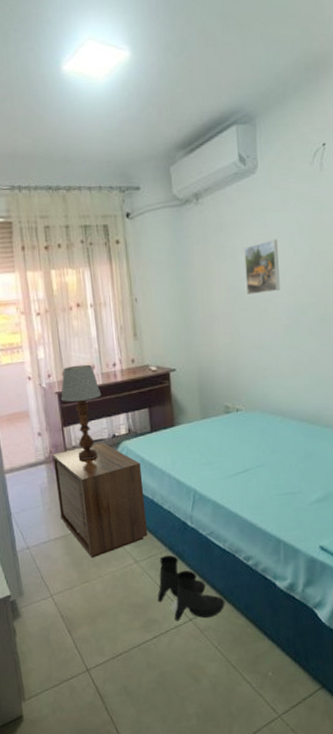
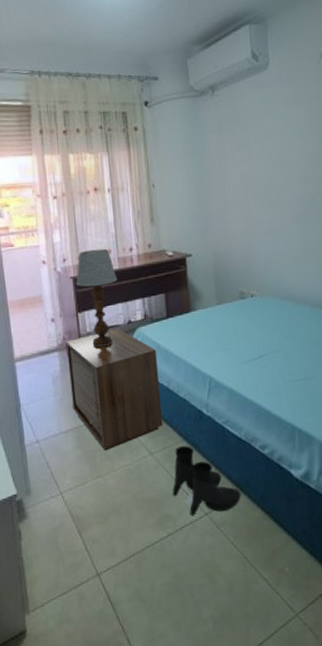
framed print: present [244,239,280,295] -> none [257,131,292,183]

